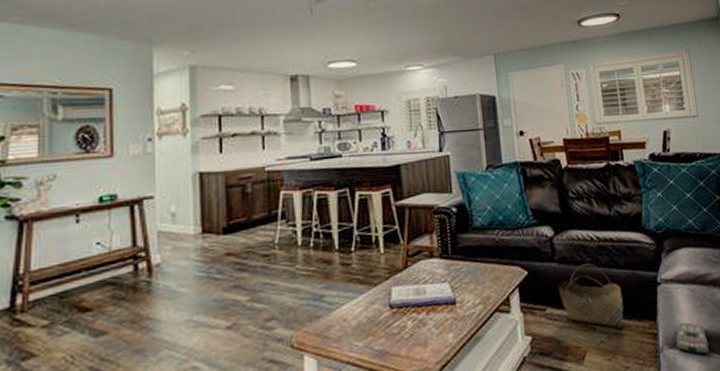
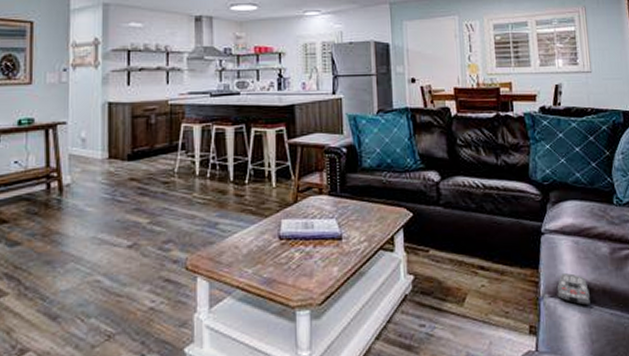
basket: present [557,263,624,328] -> none [441,209,506,274]

